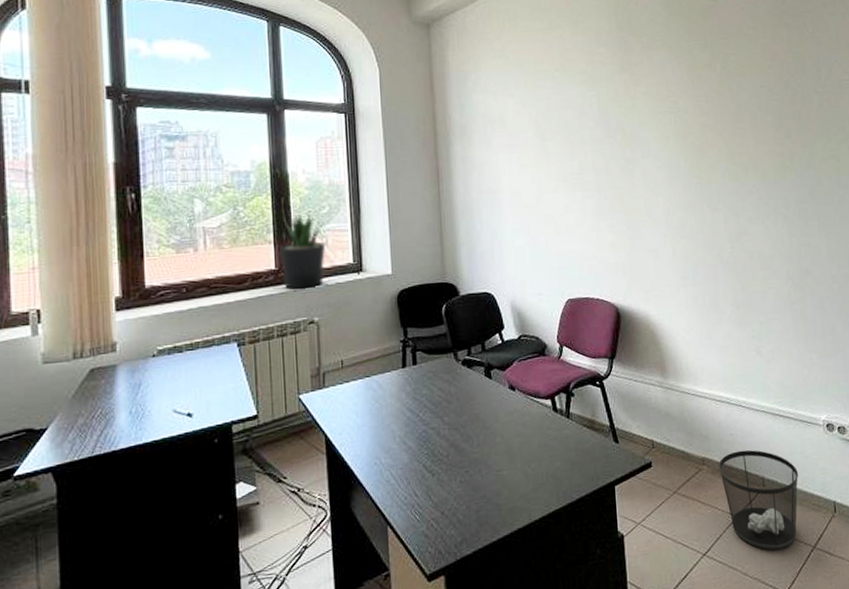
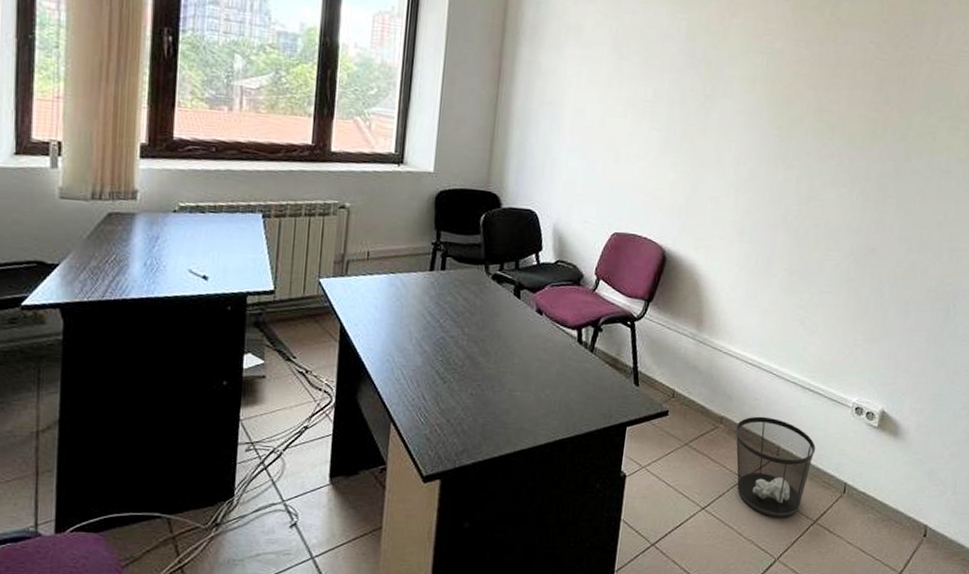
planter: present [280,210,325,291] -> none [319,84,369,172]

